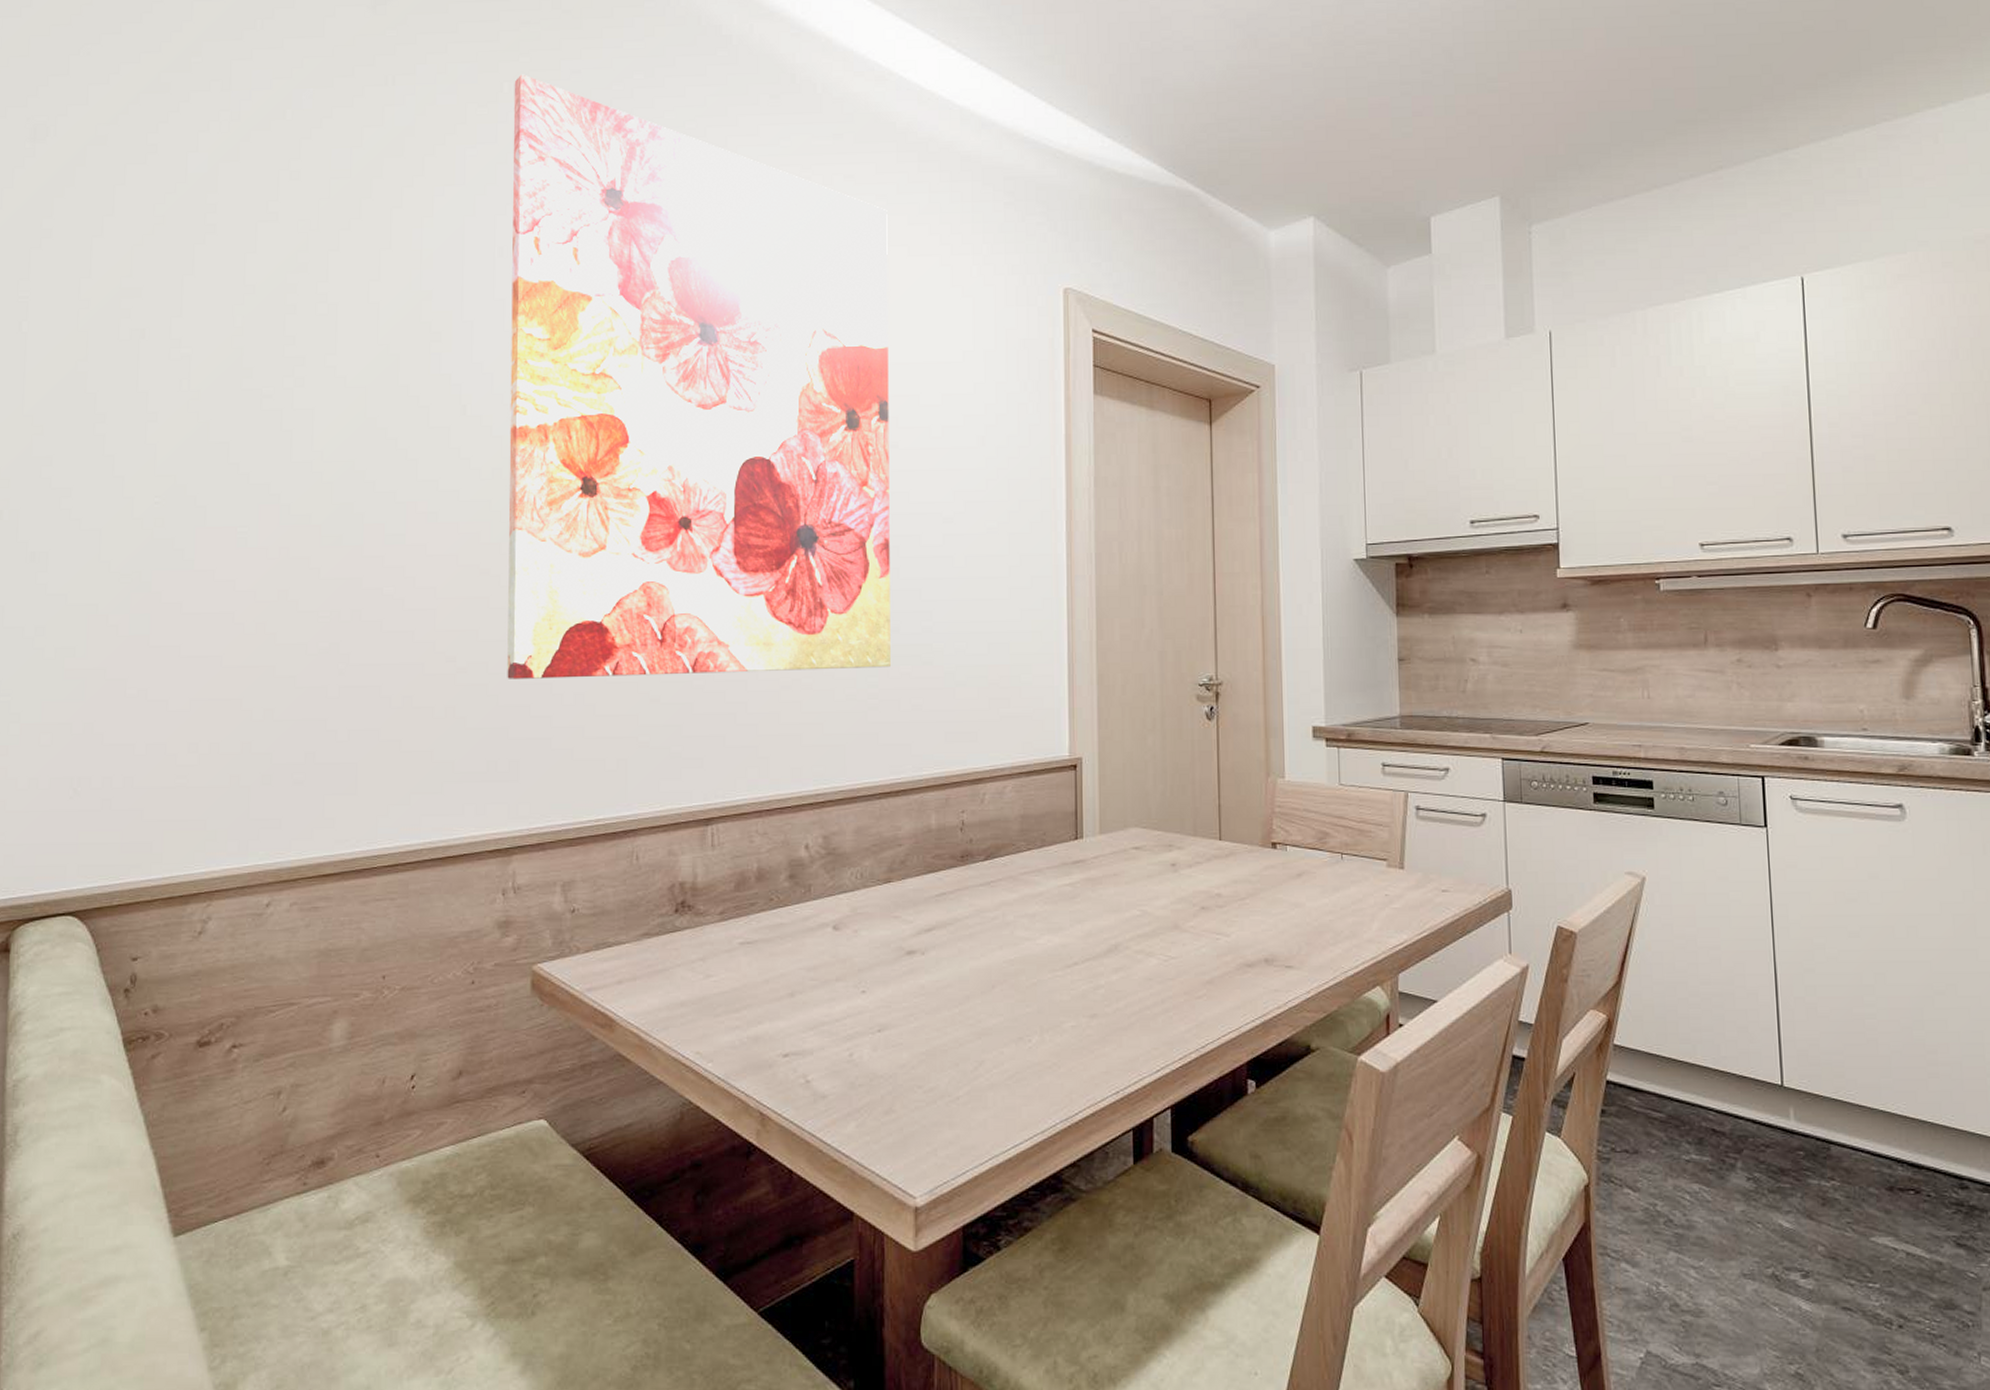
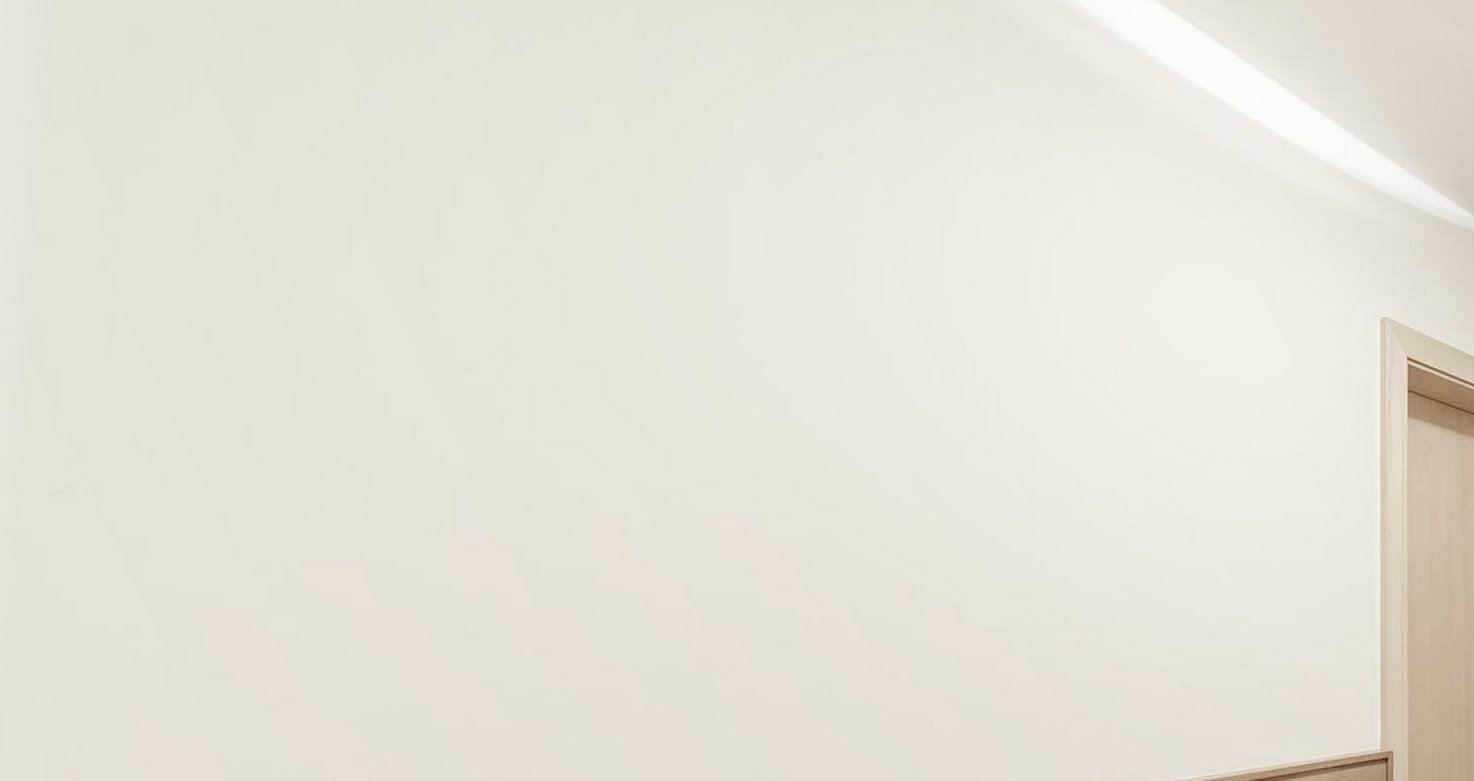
wall art: present [507,74,892,679] -> none [778,49,1209,683]

